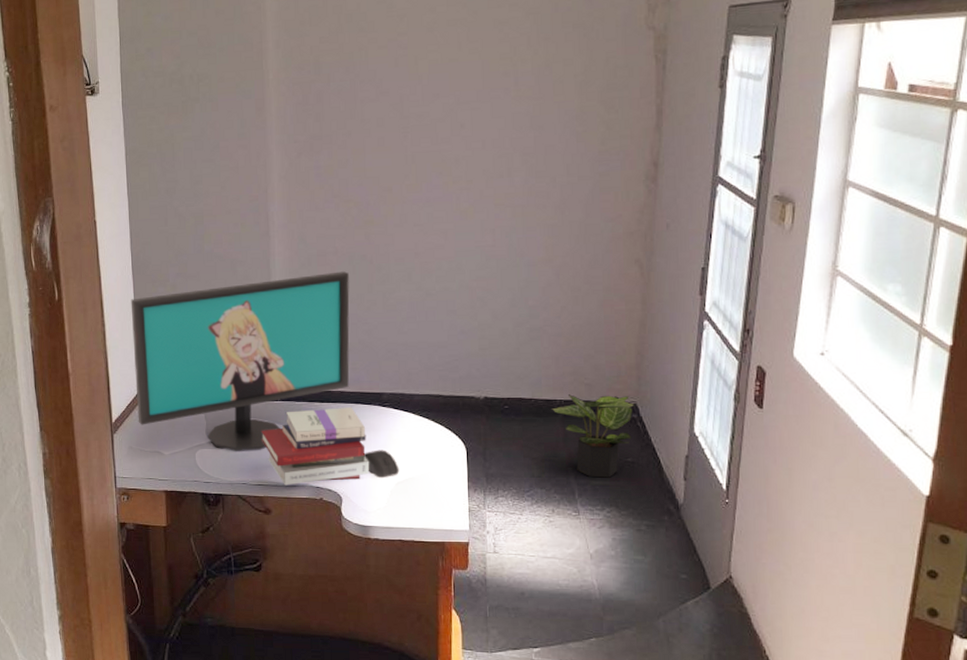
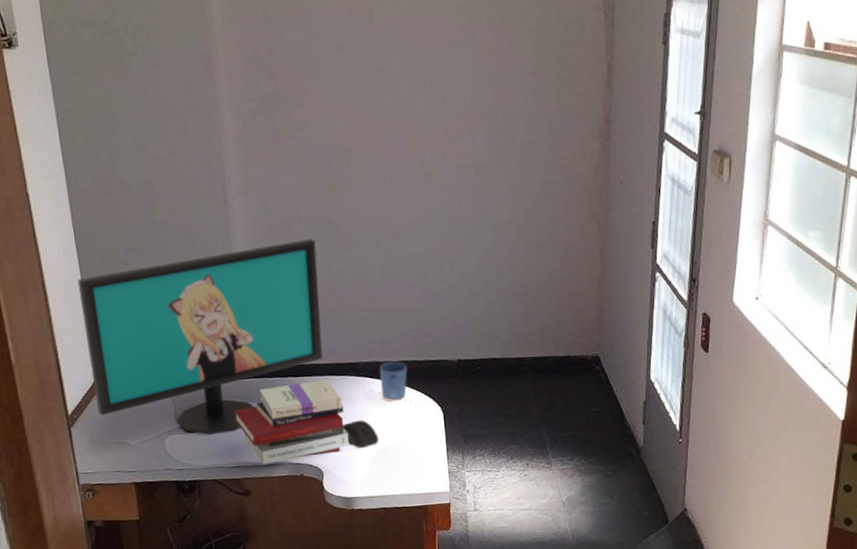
mug: none [403,394,432,434] -> present [379,361,408,401]
potted plant: present [551,394,635,478] -> none [521,349,598,430]

